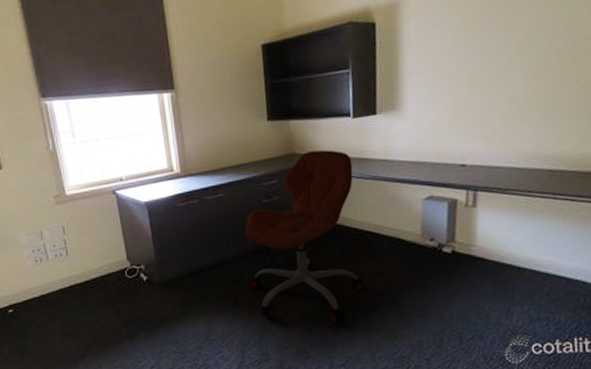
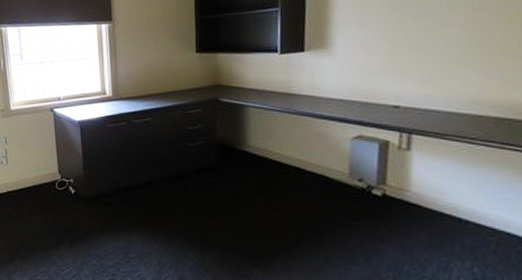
office chair: present [244,150,365,324] -> none [168,83,287,257]

